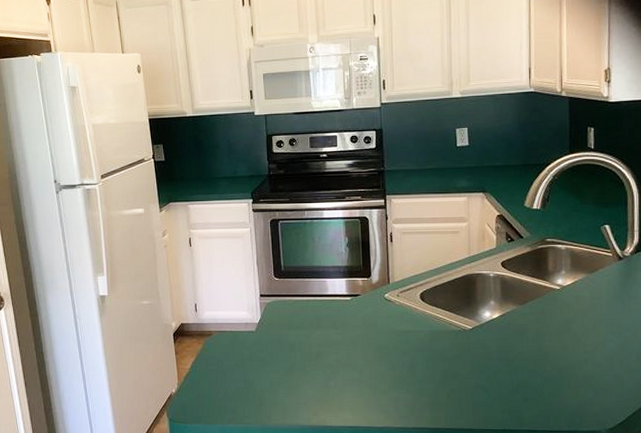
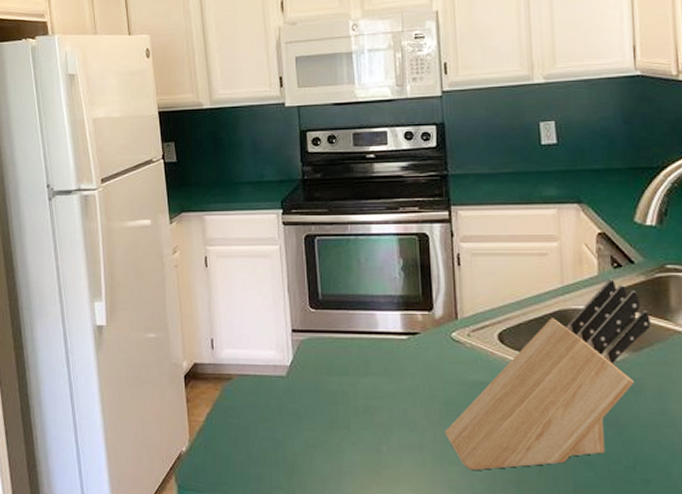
knife block: none [377,250,533,398] -> present [444,279,651,471]

